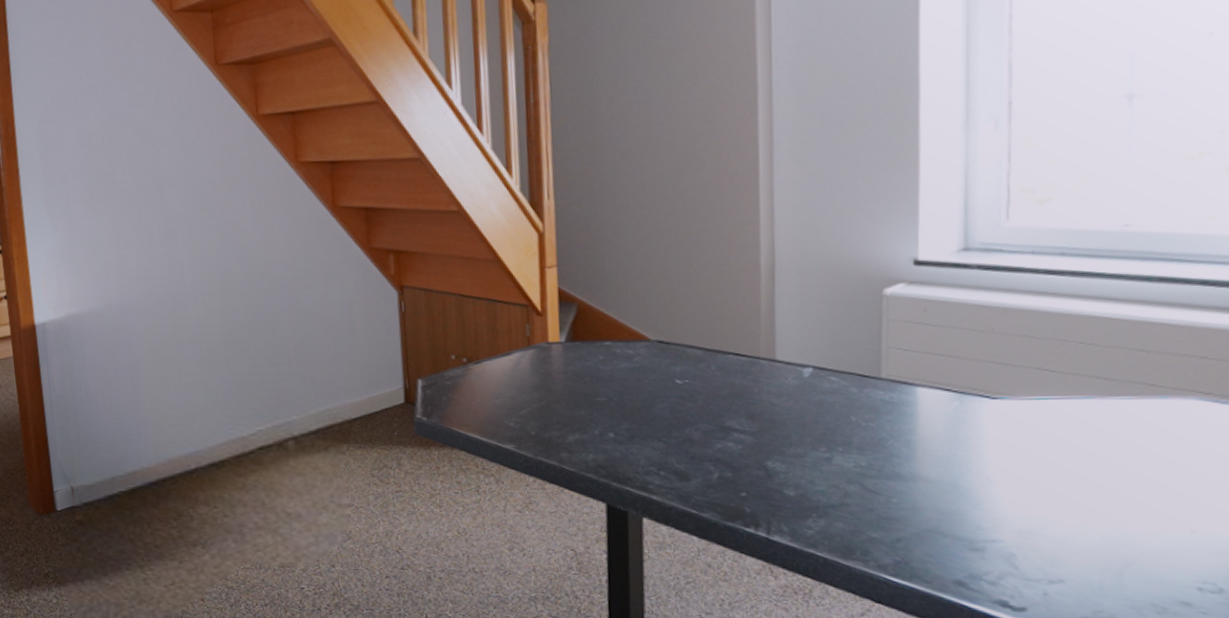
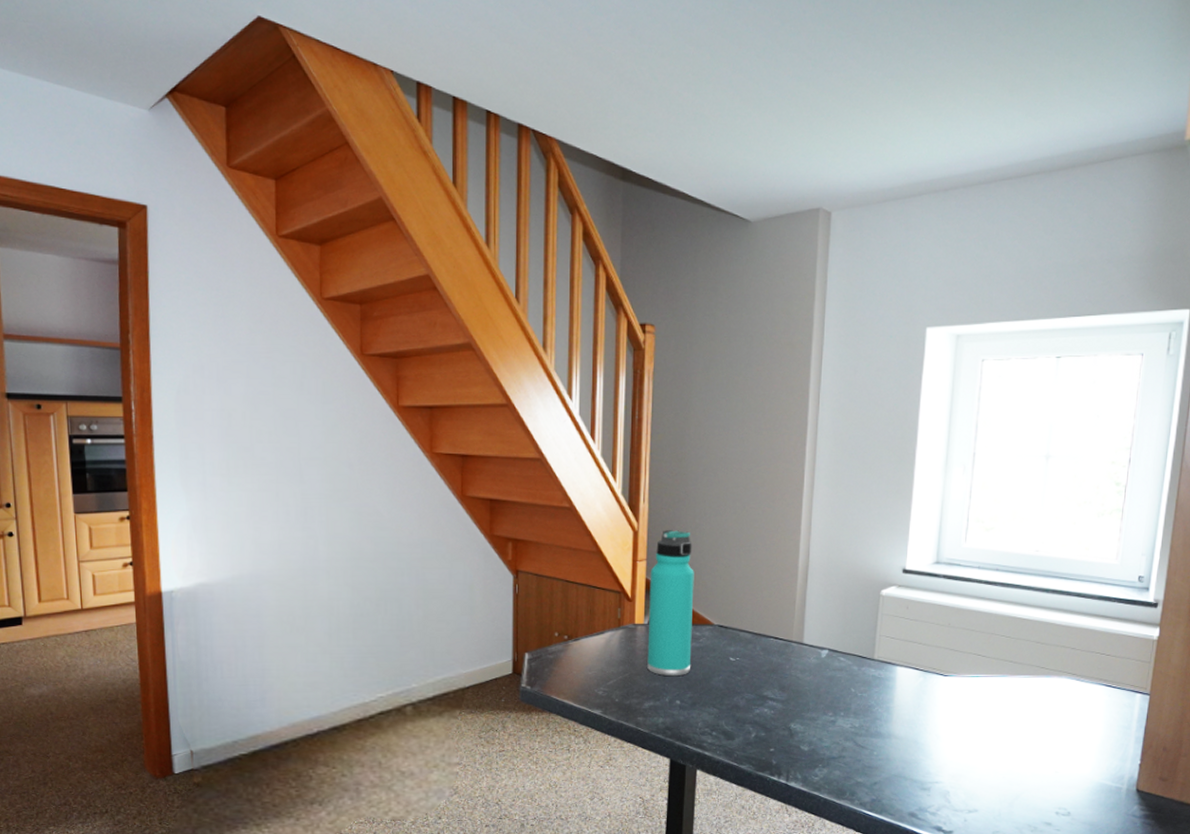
thermos bottle: none [563,228,625,403] -> present [647,529,694,676]

